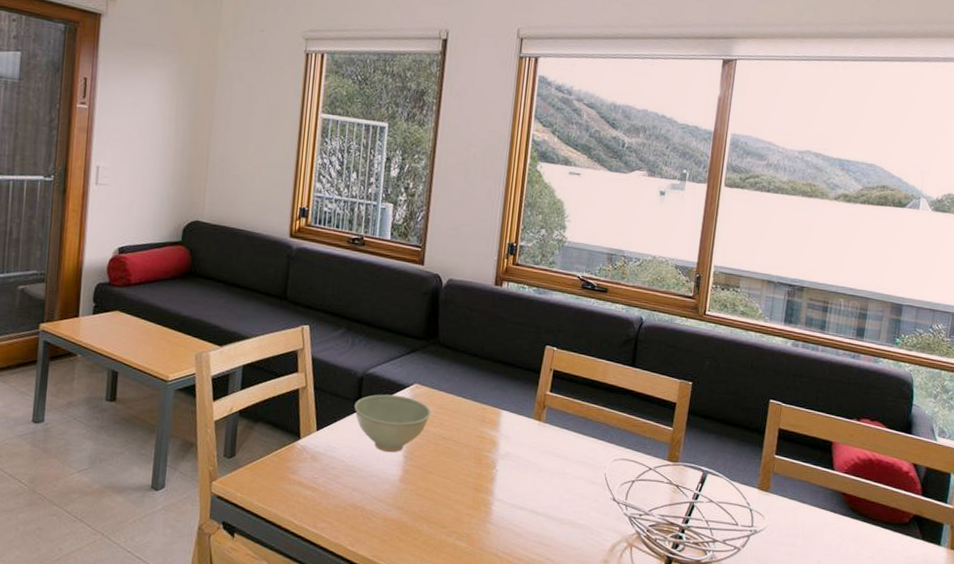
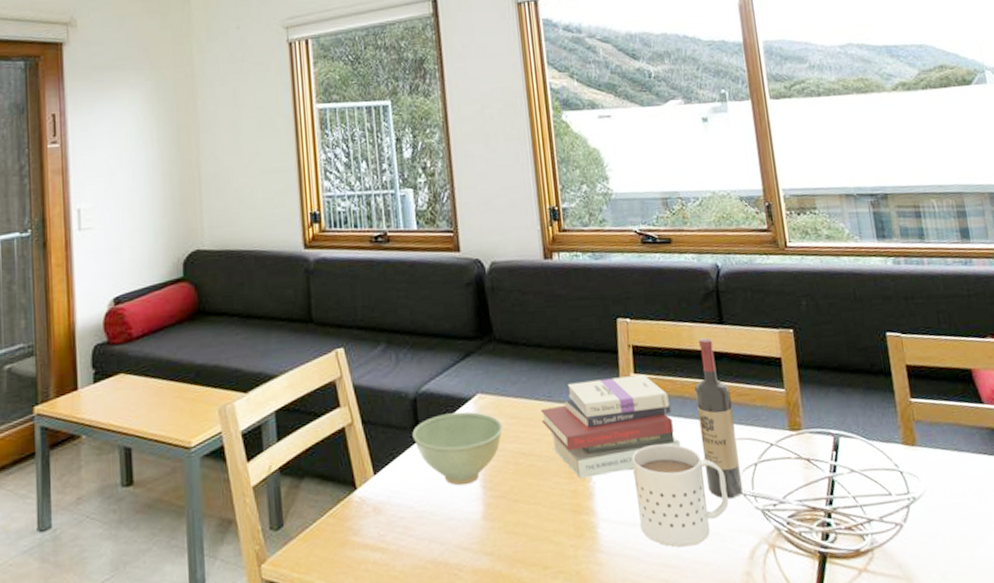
books: none [464,389,576,467] -> present [540,374,681,479]
mug: none [527,450,606,533] -> present [631,443,729,547]
wine bottle: none [589,375,627,503] -> present [695,337,744,498]

